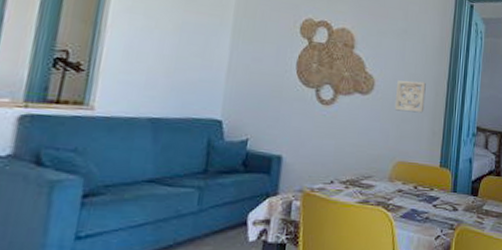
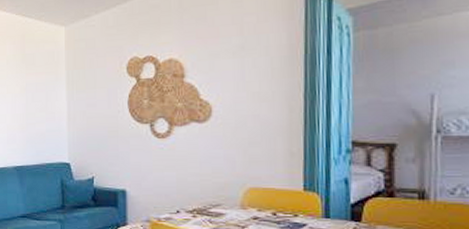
wall ornament: present [394,80,426,113] -> none [238,99,276,135]

